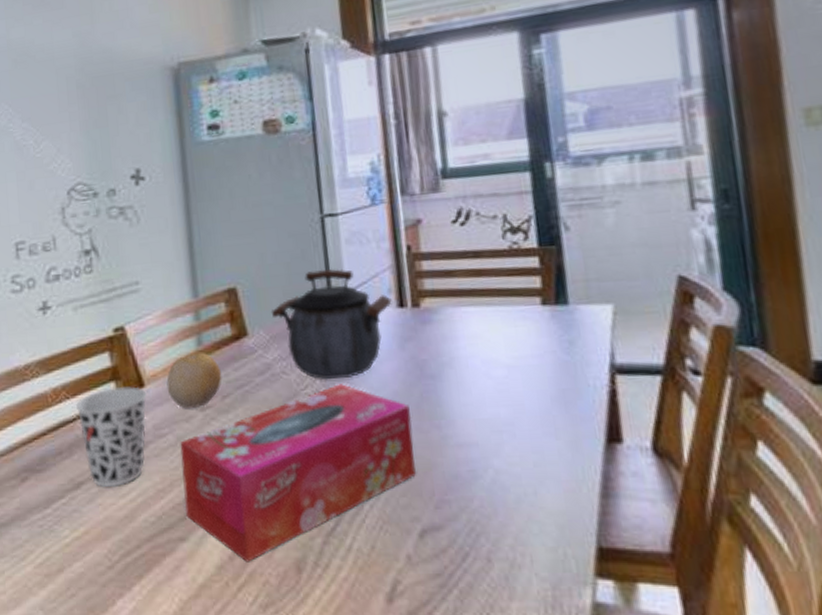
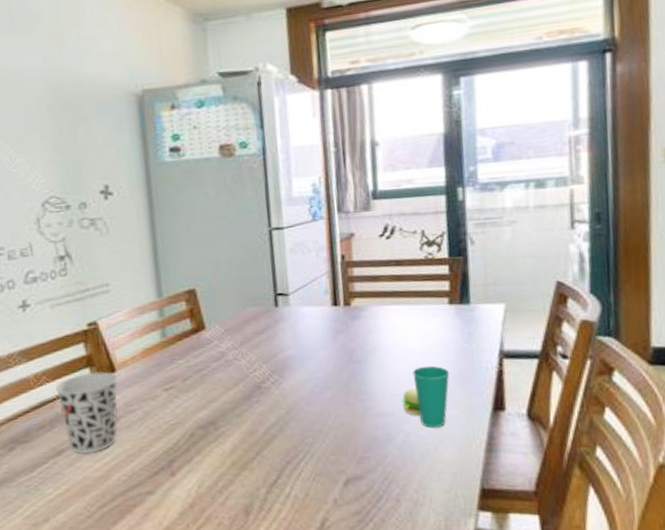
fruit: present [166,353,222,409] -> none [135,343,183,390]
tissue box: present [180,384,417,562] -> none [147,368,344,509]
kettle: present [271,268,392,380] -> none [225,273,328,365]
cup: none [488,382,548,465] -> present [401,365,450,428]

